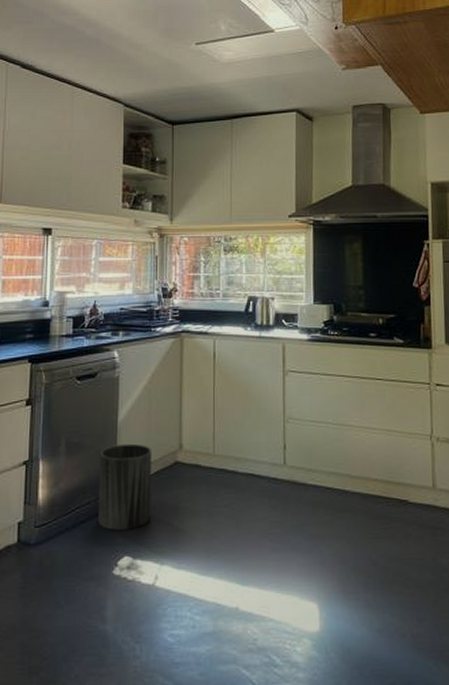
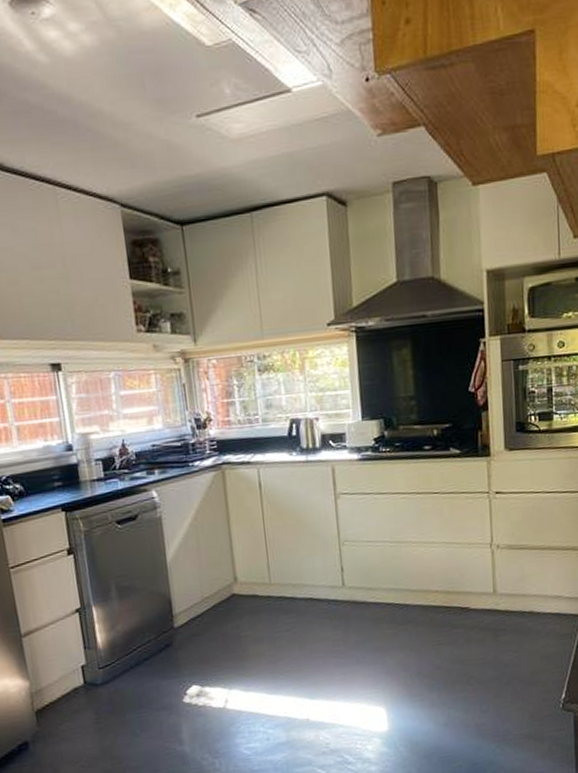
trash can: present [98,443,153,530] -> none [152,581,214,664]

